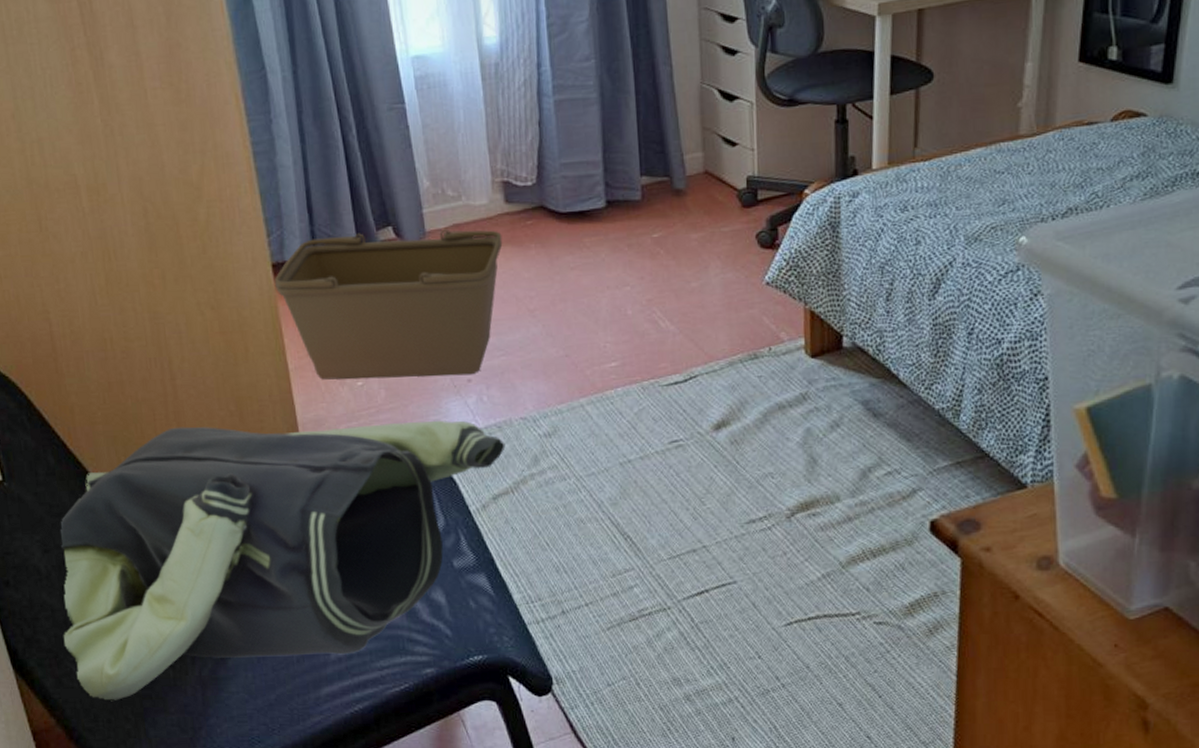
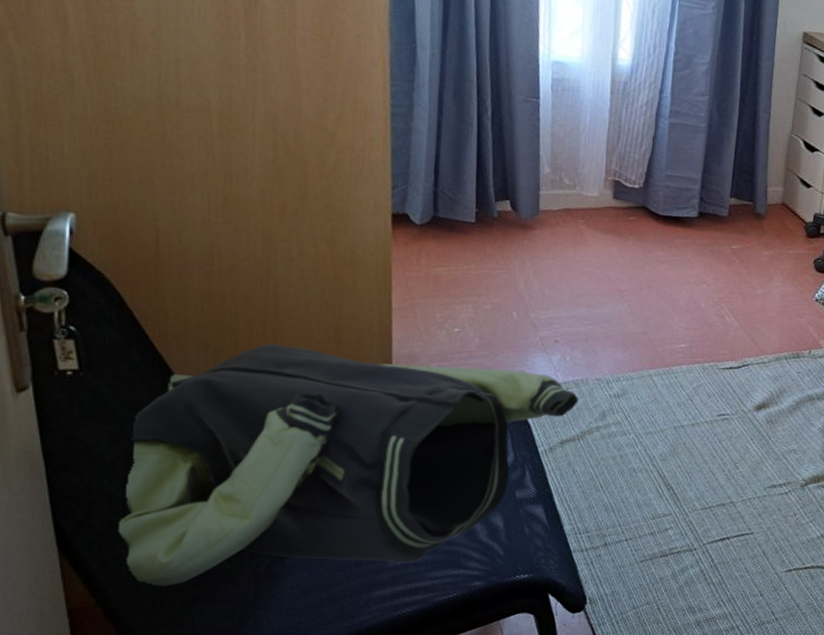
bicycle basket: present [274,228,503,380] -> none [391,198,606,337]

